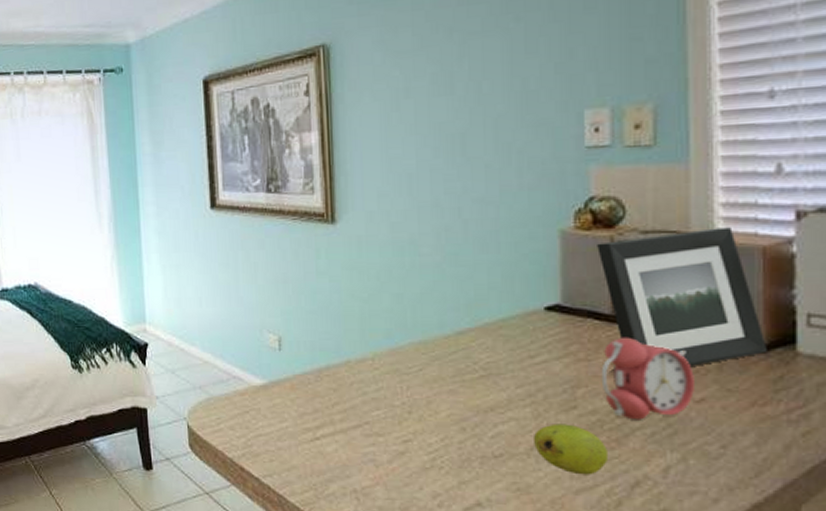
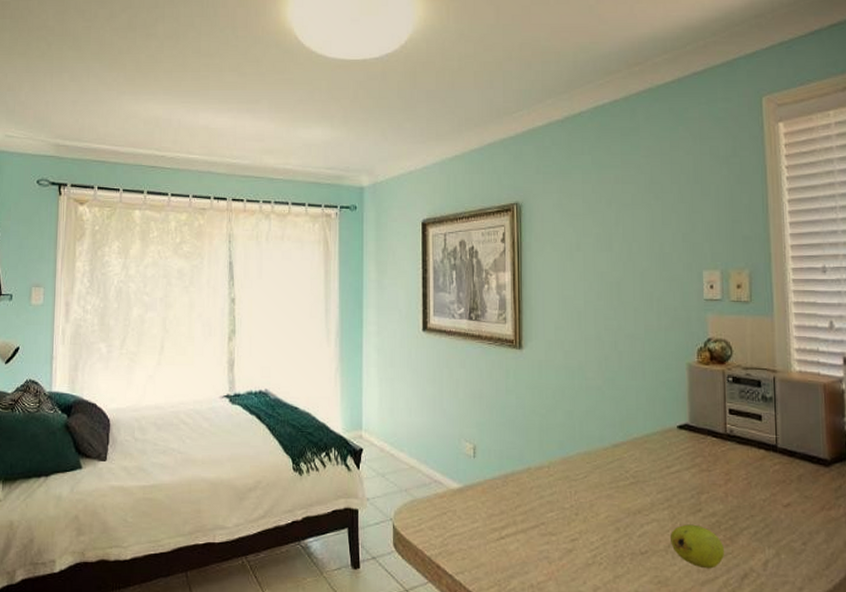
picture frame: present [597,227,769,366] -> none [714,367,831,477]
alarm clock: present [601,338,694,420] -> none [718,453,783,521]

